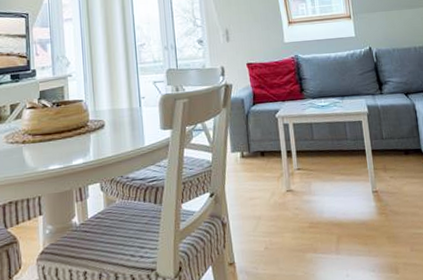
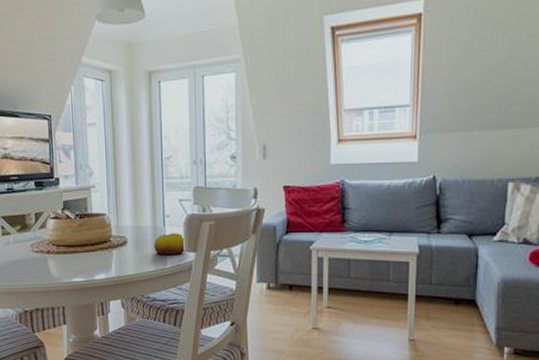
fruit: none [131,112,162,135] -> present [154,233,186,255]

